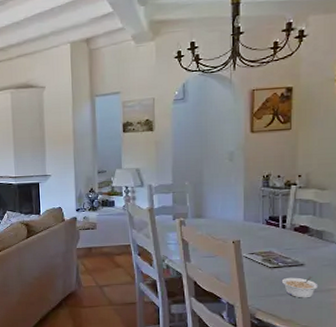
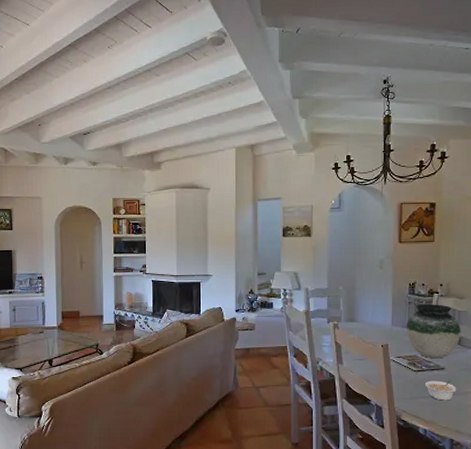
vase: none [260,196,323,255] -> present [406,304,461,359]

